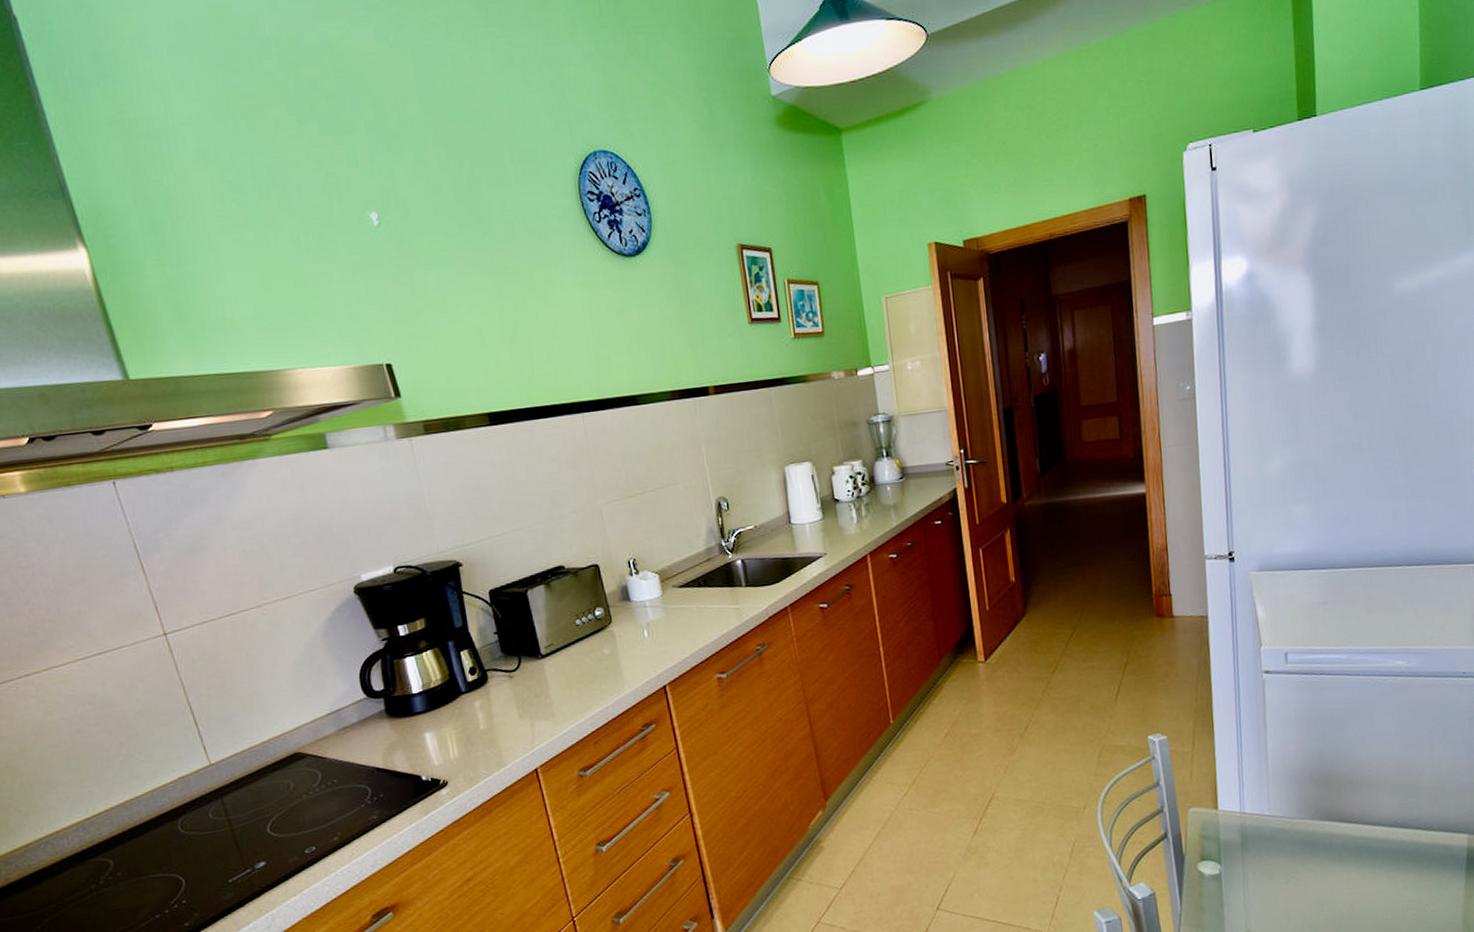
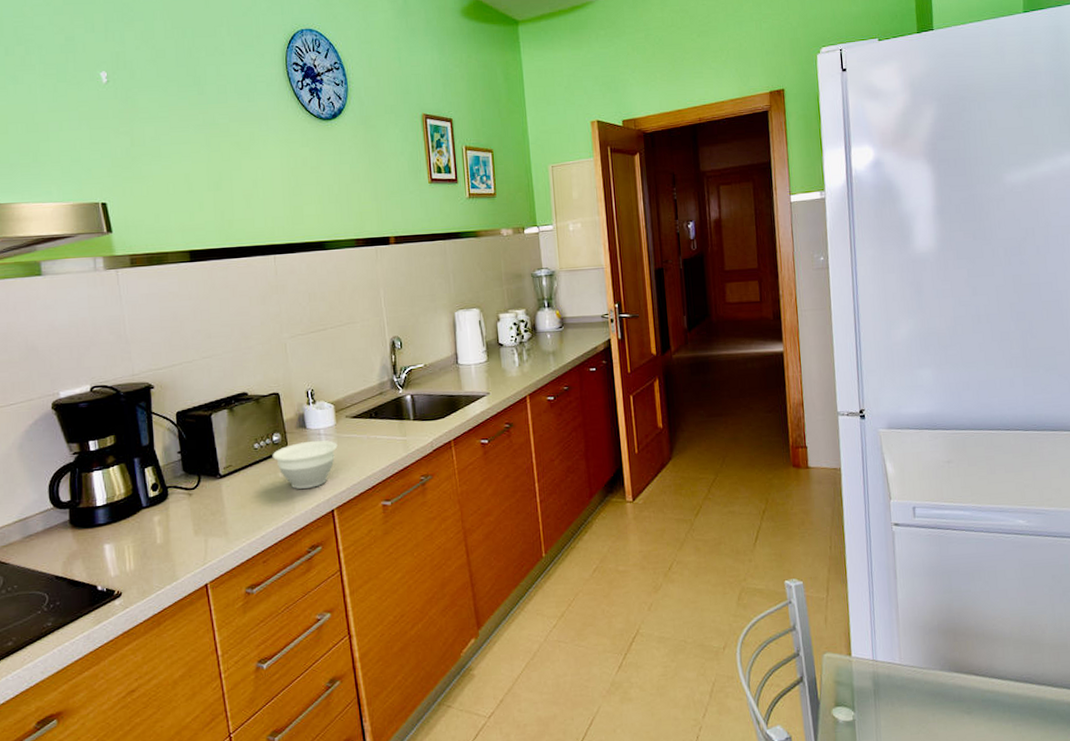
bowl: none [596,612,666,666] -> present [272,440,338,489]

